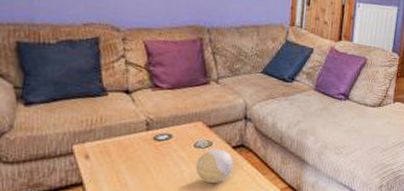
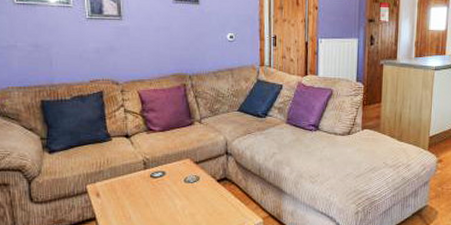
decorative ball: present [195,149,234,183] -> none [186,183,220,214]

